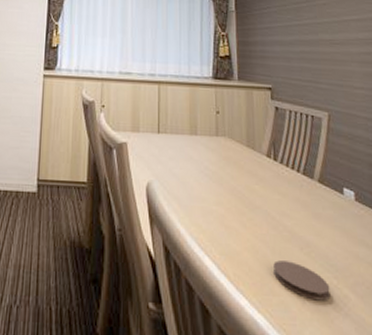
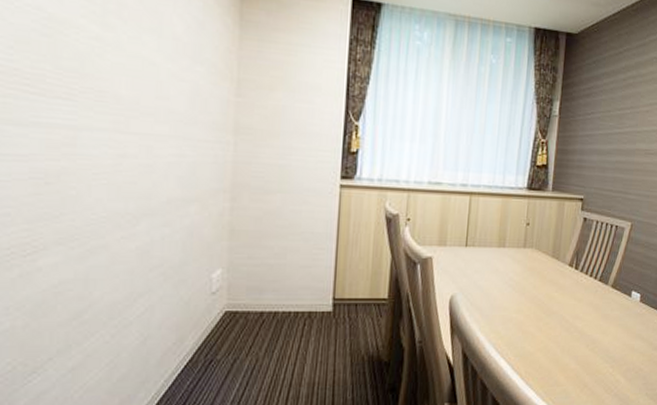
coaster: present [273,260,330,301] -> none [560,357,606,387]

